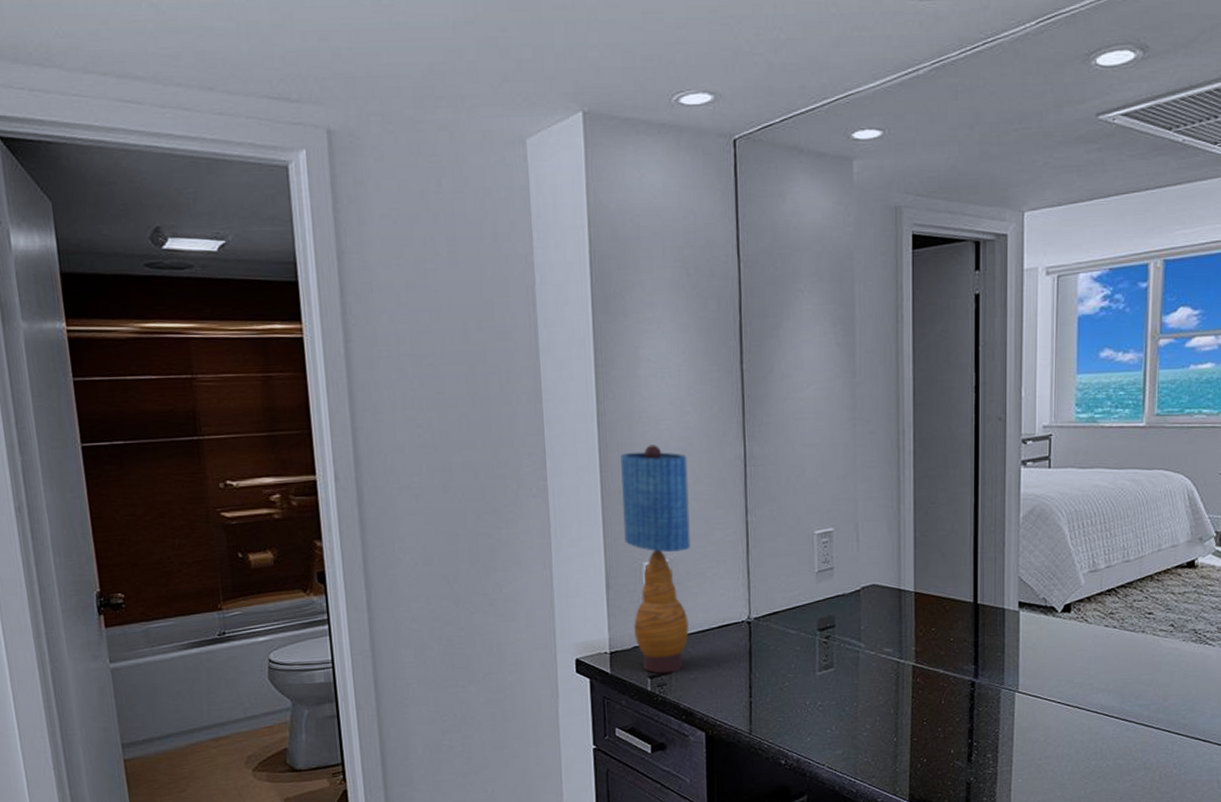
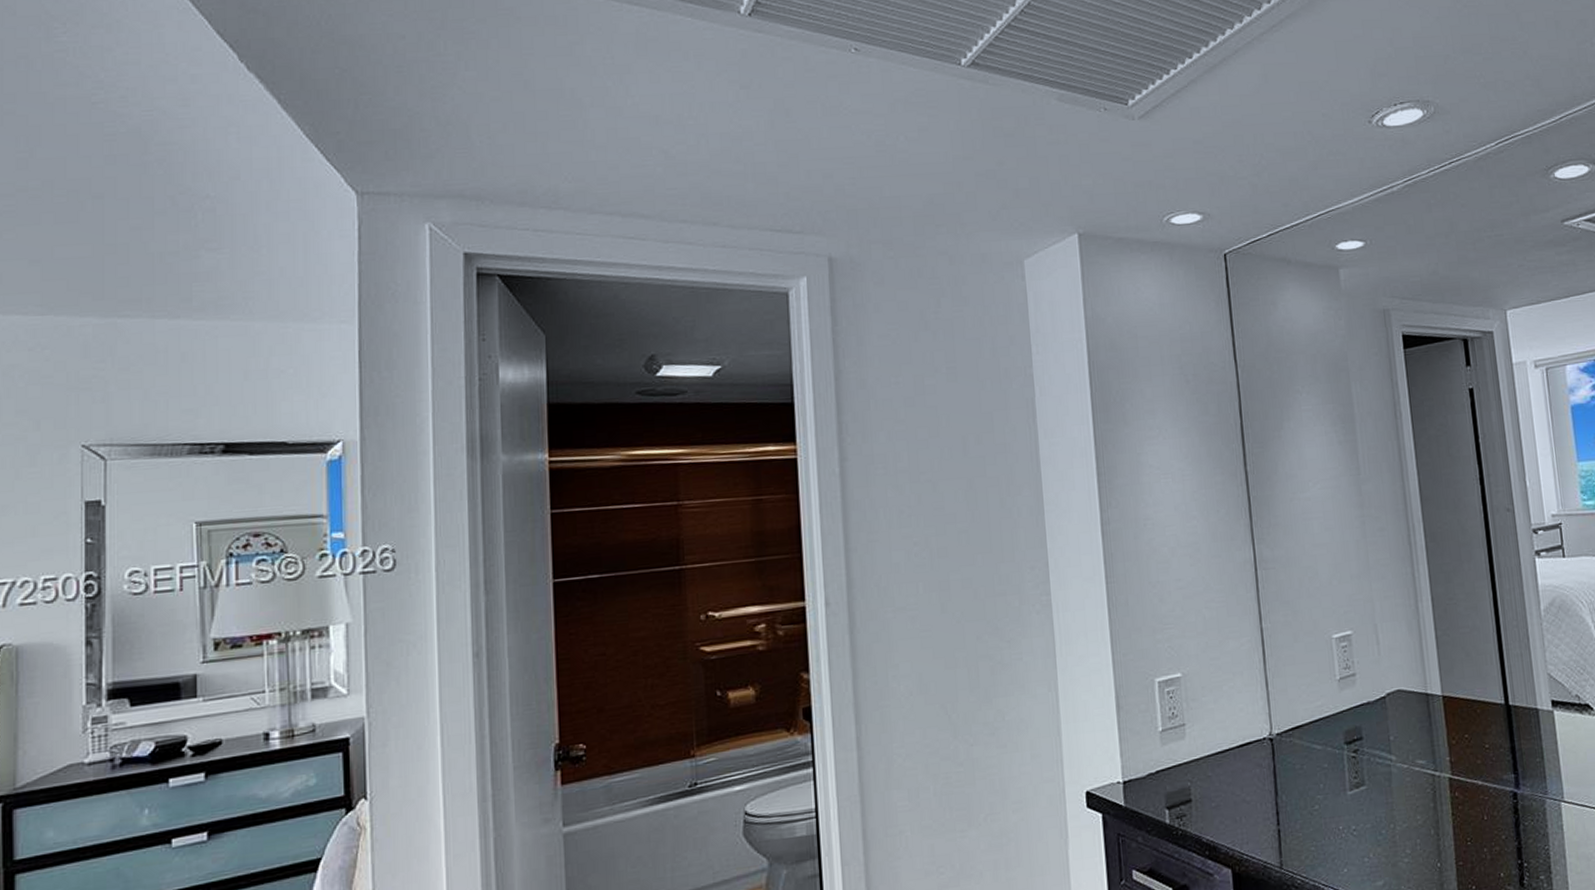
table lamp: present [620,444,691,674] -> none [1127,552,1208,803]

